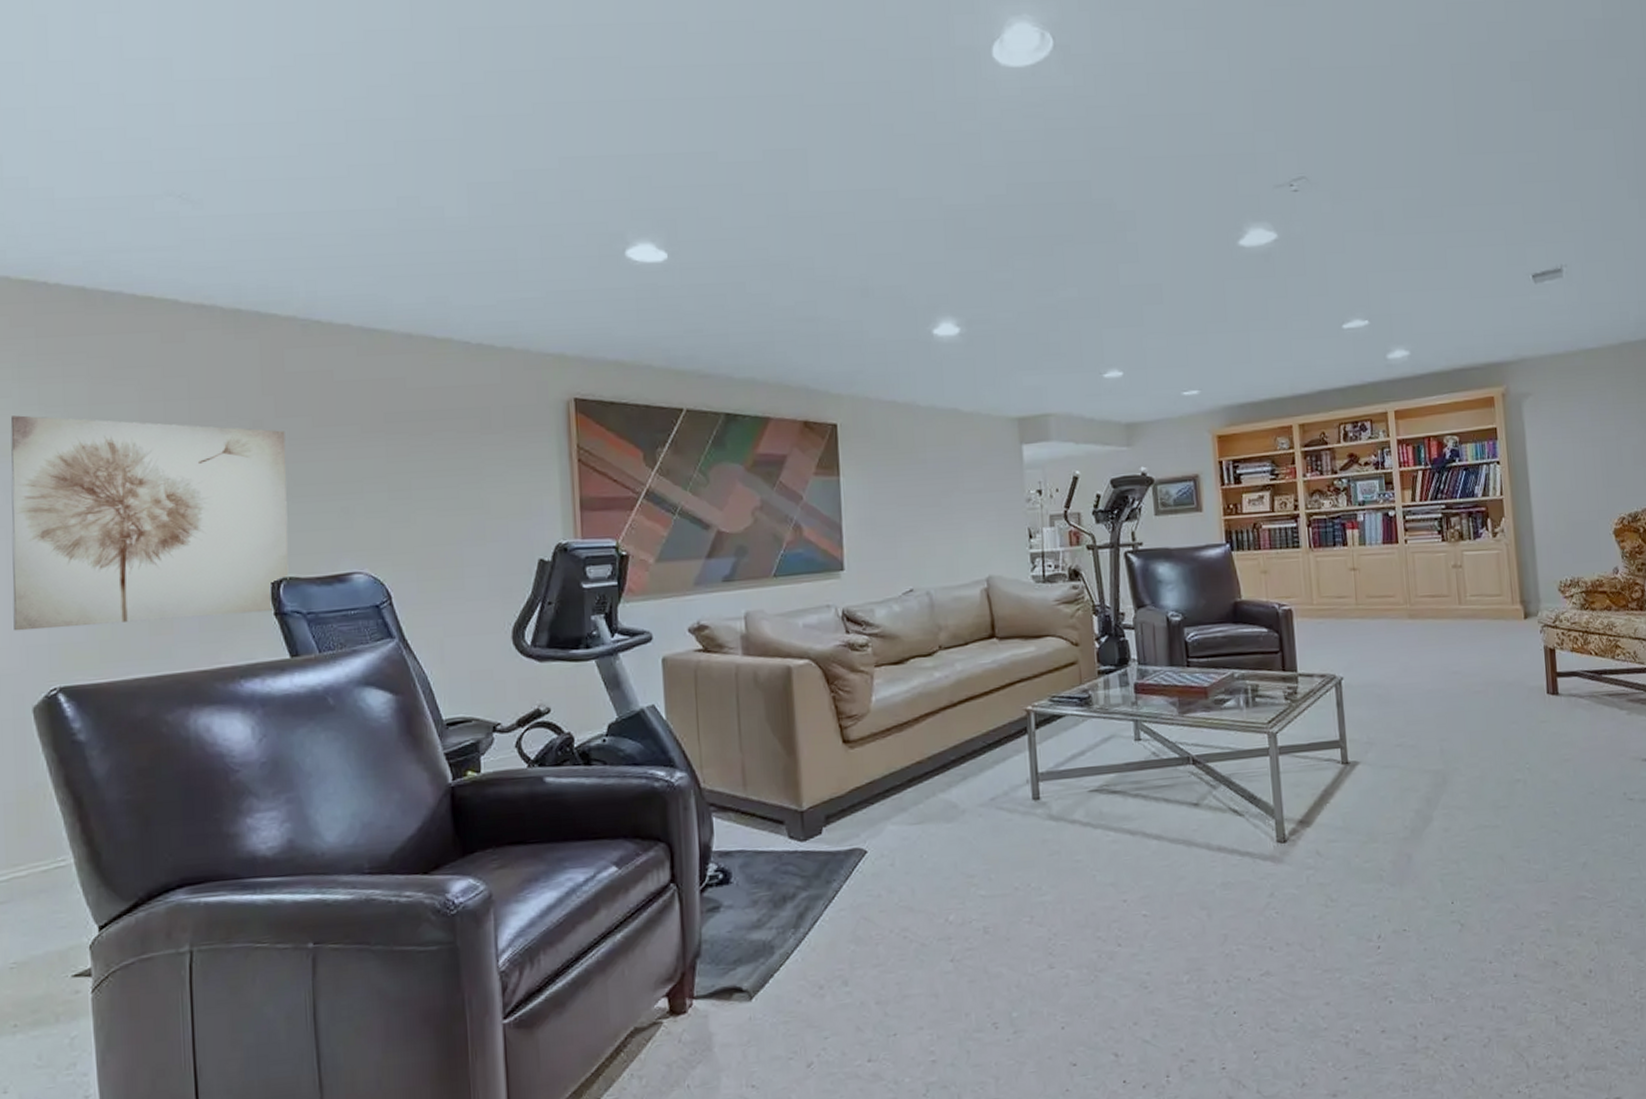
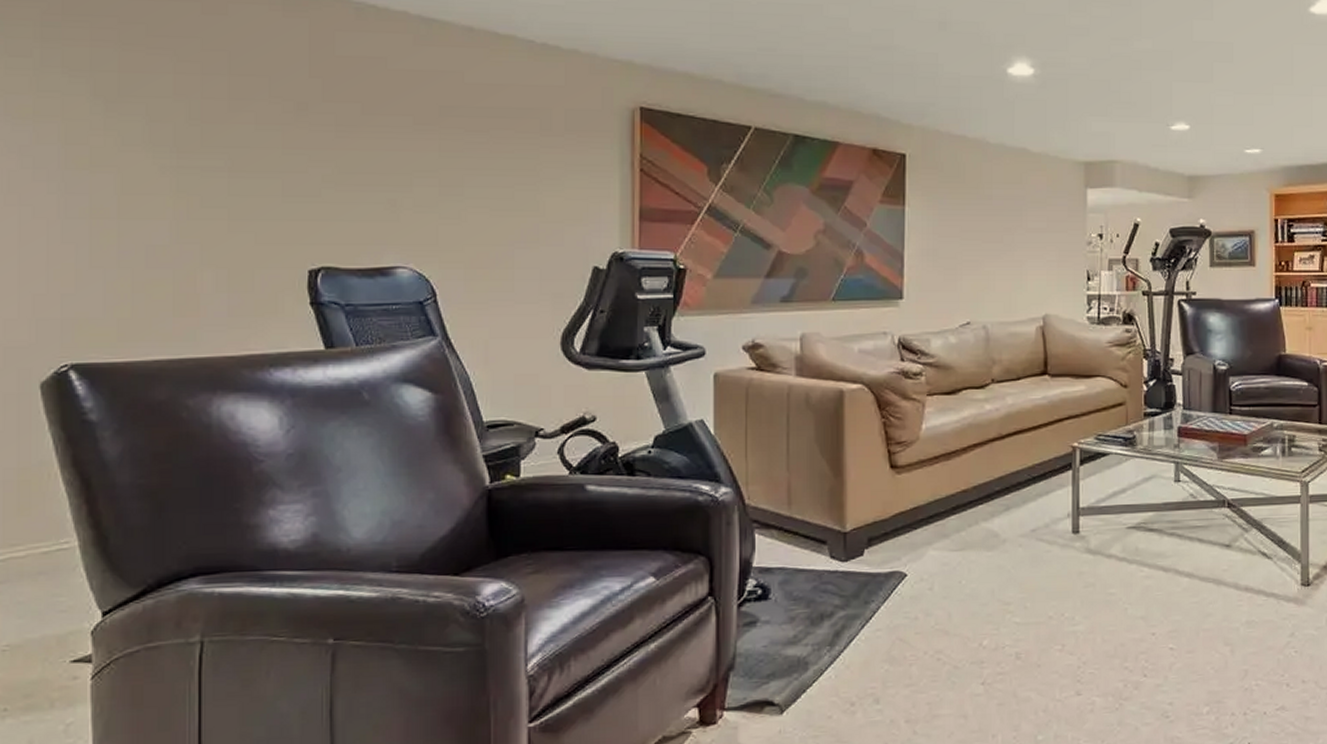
wall art: present [10,415,289,631] -> none [23,77,332,303]

